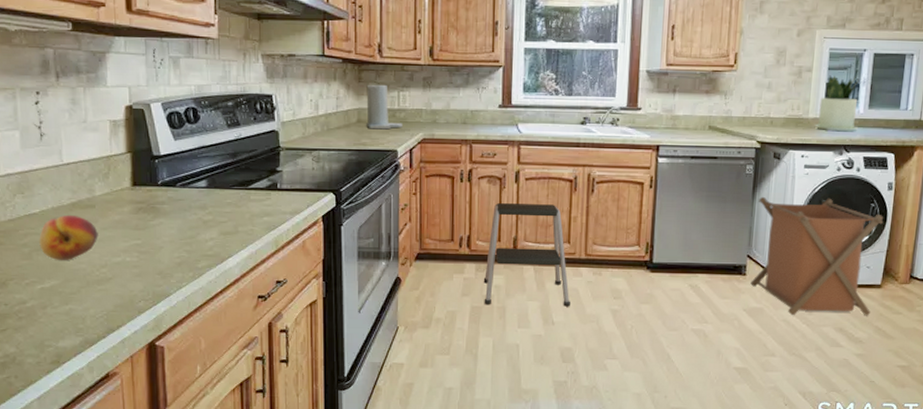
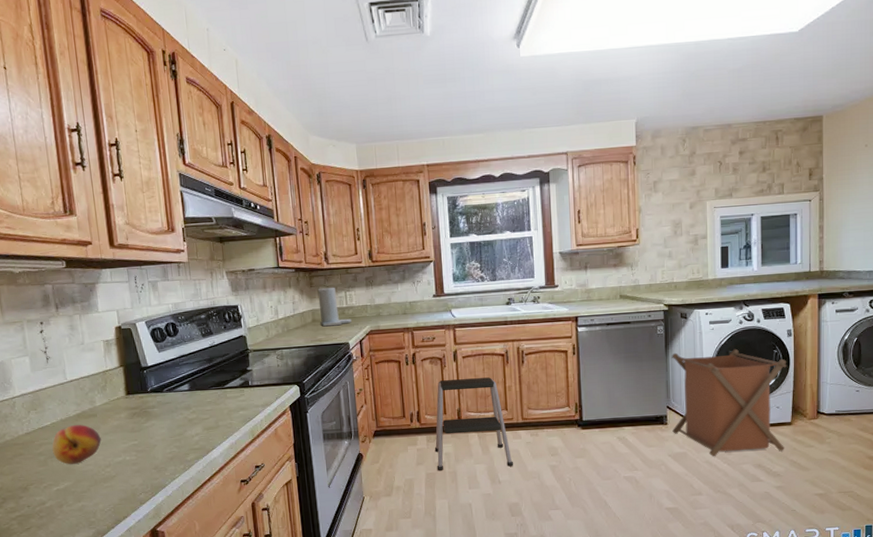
planter: present [814,75,859,132] -> none [714,238,754,289]

